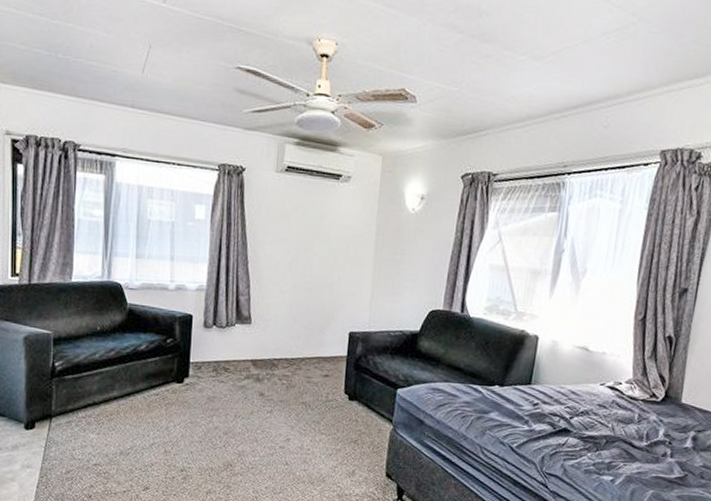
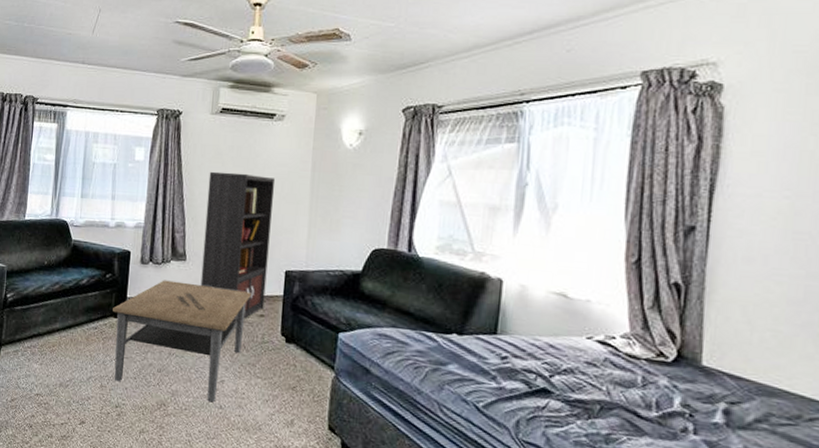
coffee table: none [175,343,316,460] -> present [113,280,251,403]
bookcase: none [266,232,341,385] -> present [200,171,276,325]

